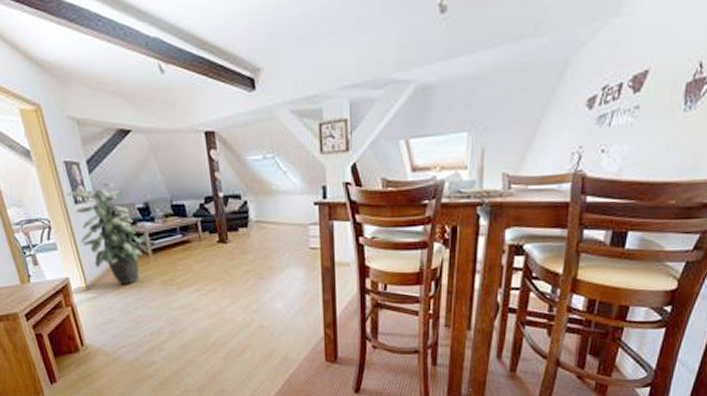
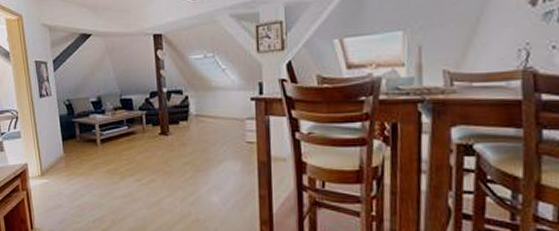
indoor plant: present [66,183,148,285] -> none [34,80,98,173]

